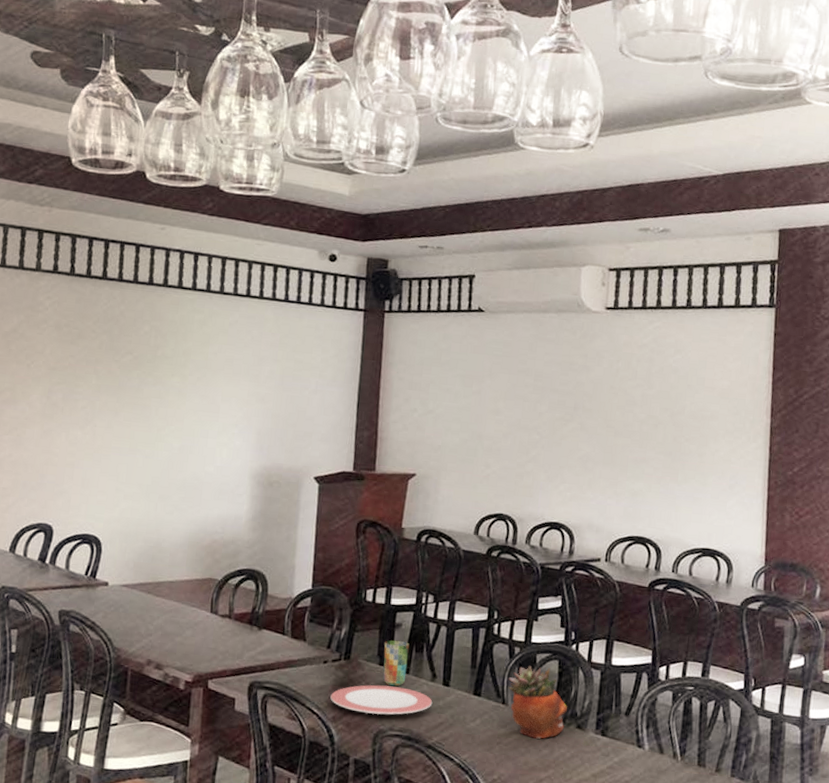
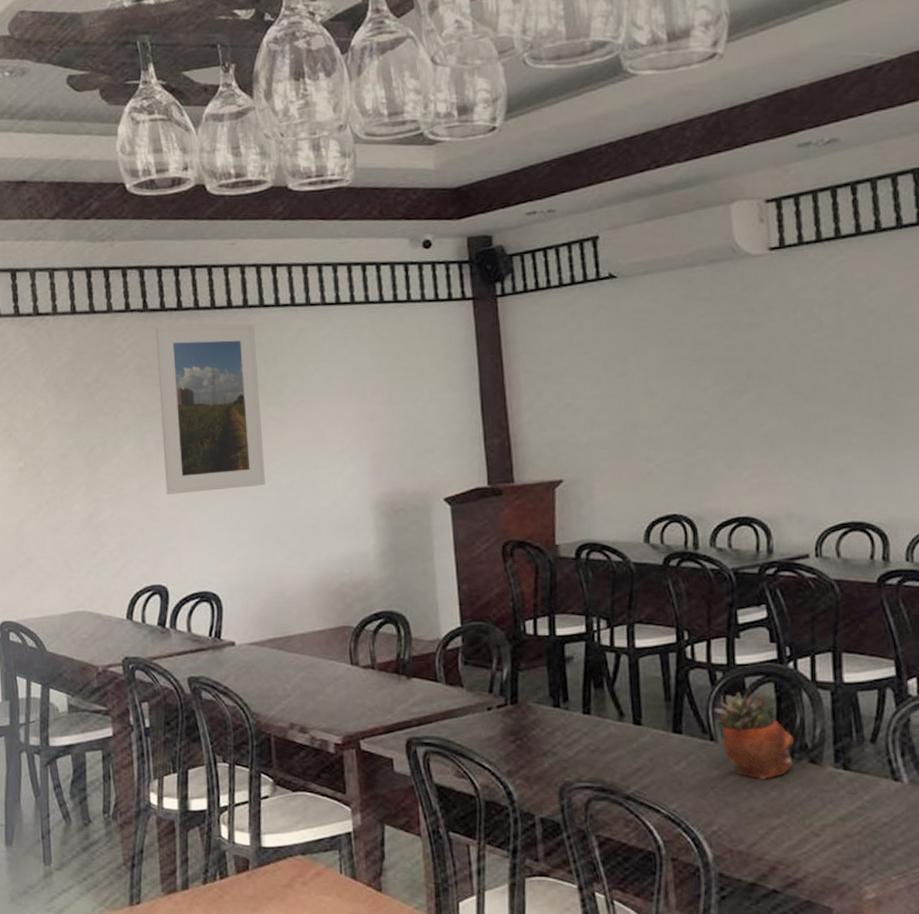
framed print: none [65,290,171,446] -> present [155,323,265,494]
plate: present [330,685,433,715] -> none [501,730,624,764]
cup: present [383,640,410,687] -> none [555,676,588,730]

